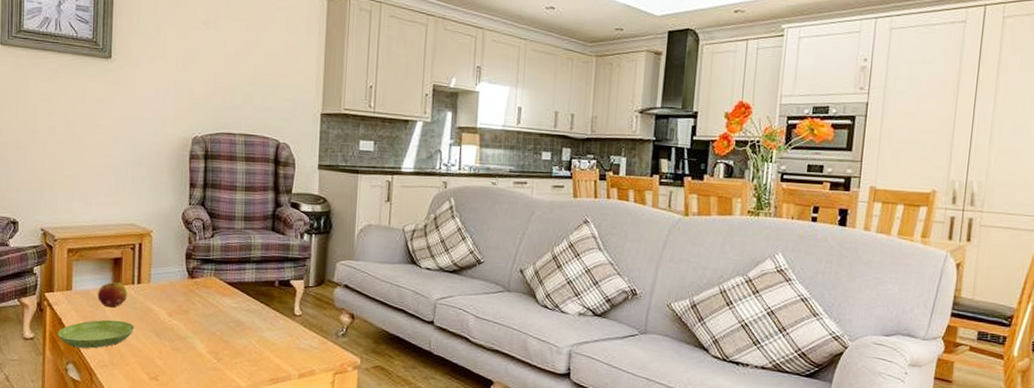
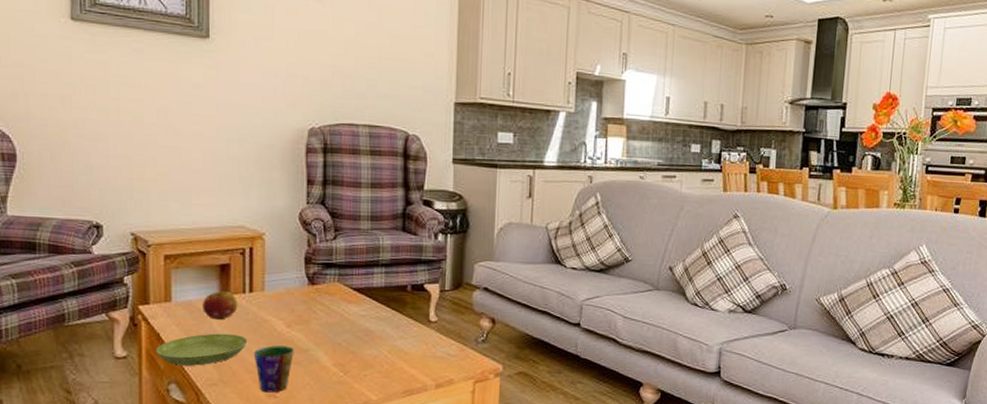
cup: none [139,332,174,376] -> present [253,346,294,393]

